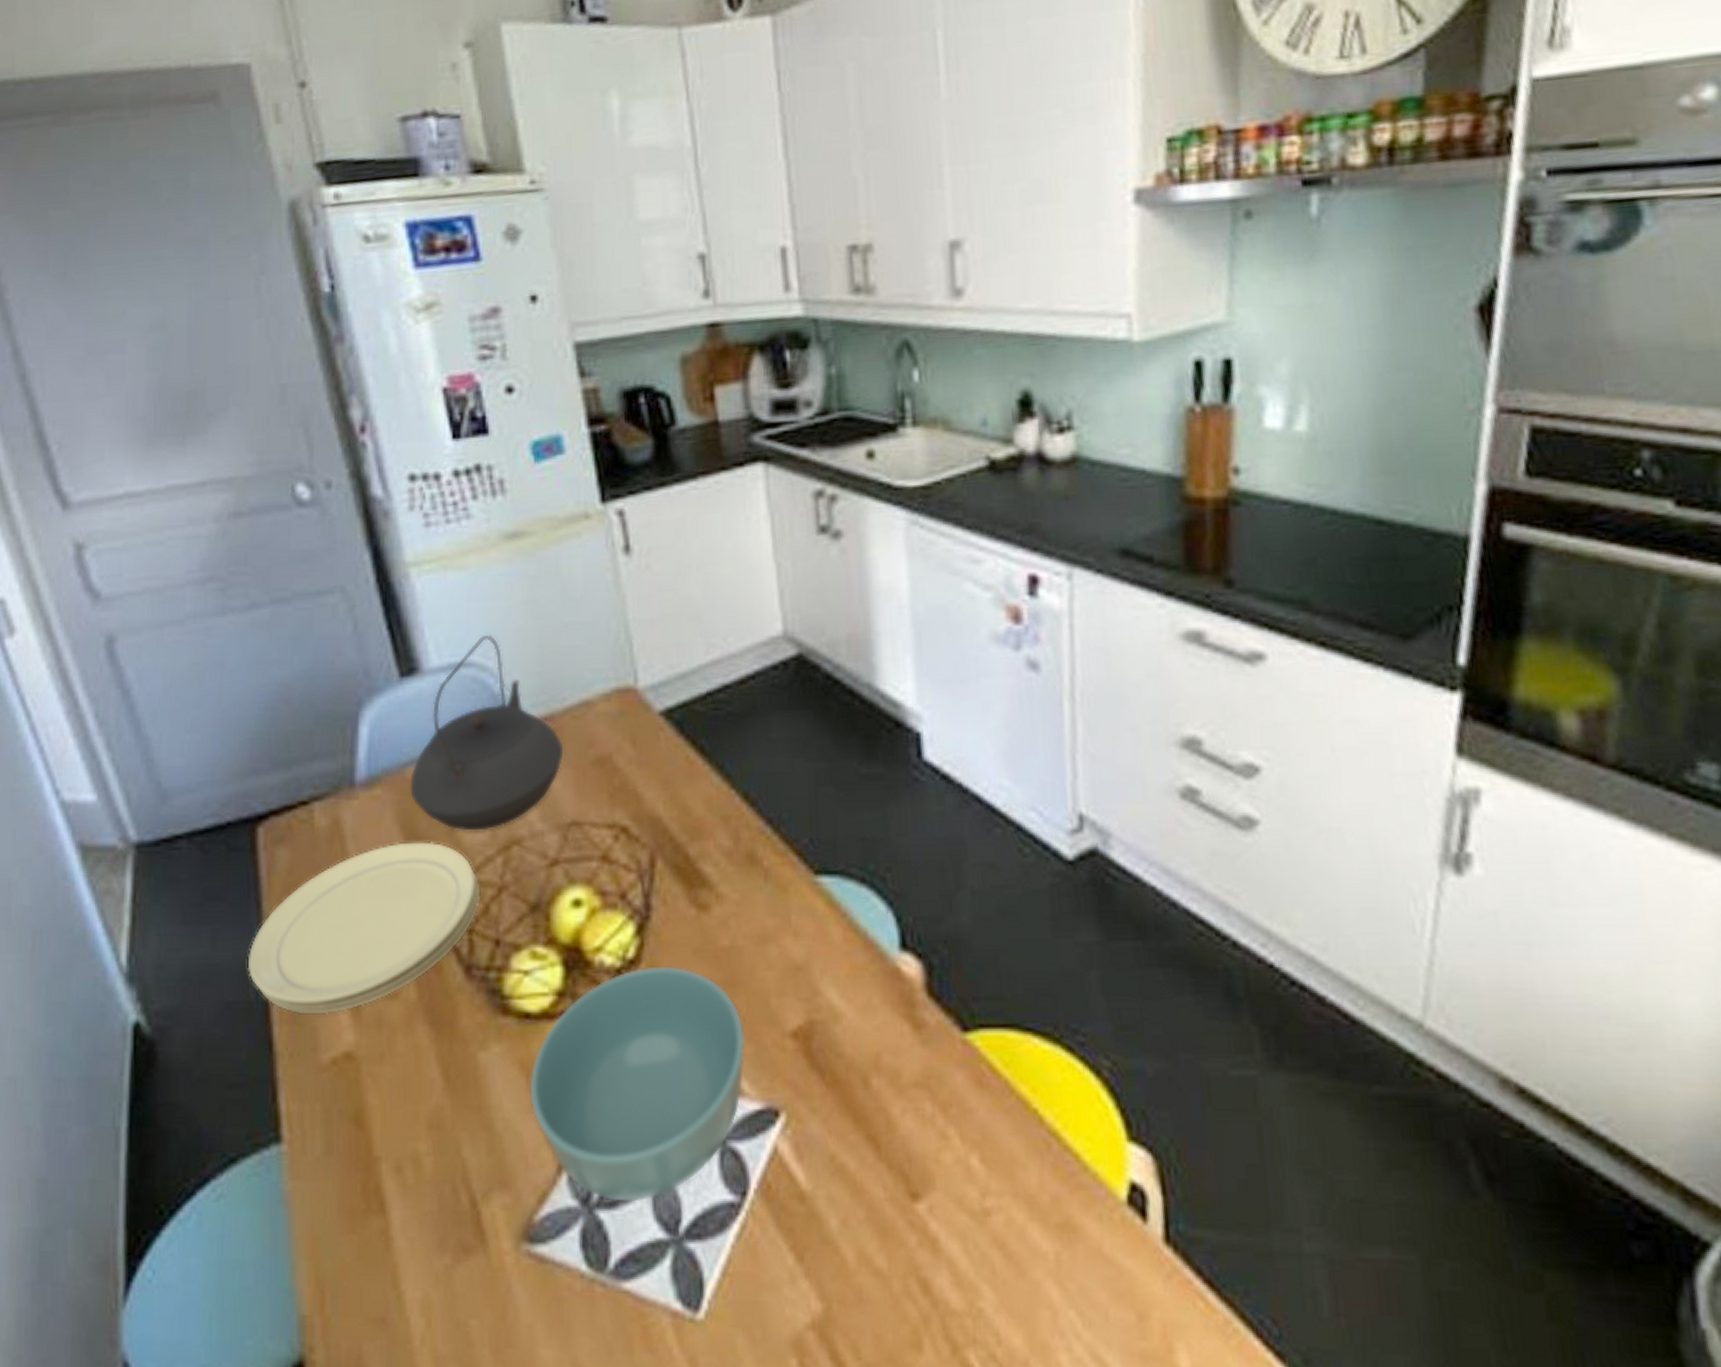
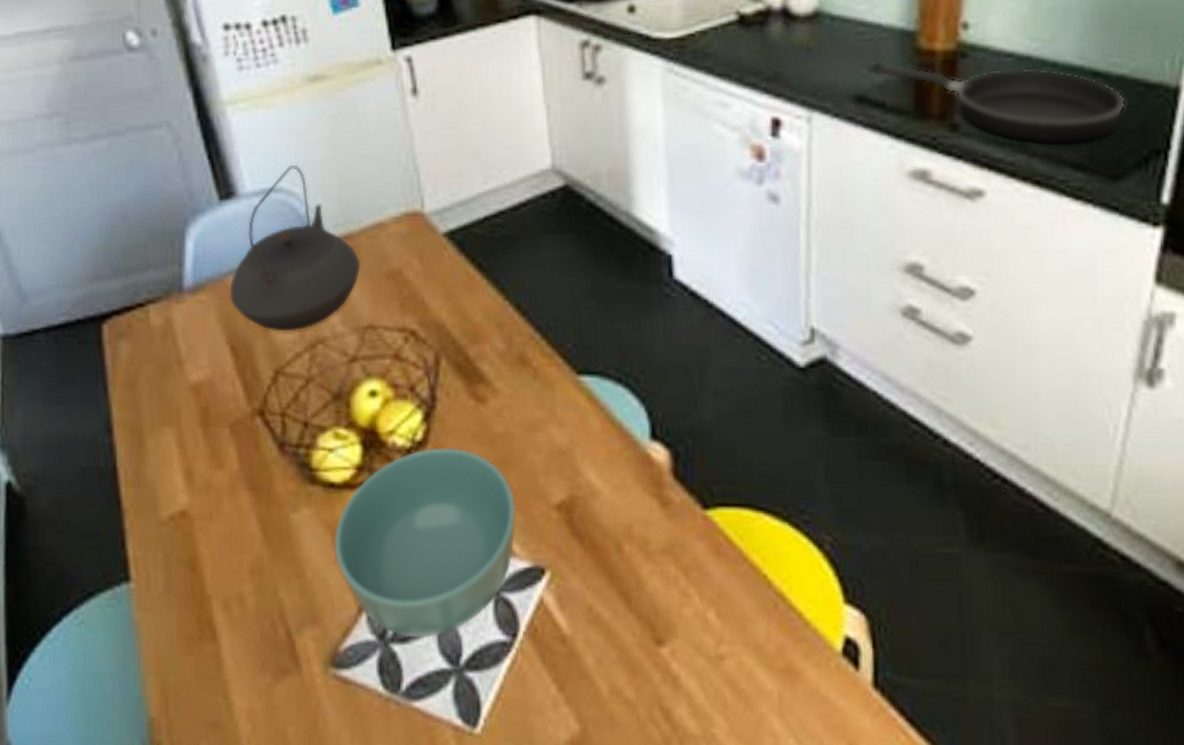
plate: present [247,841,481,1015] -> none [98,339,291,480]
frying pan: none [1130,510,1413,604] -> present [866,61,1126,147]

